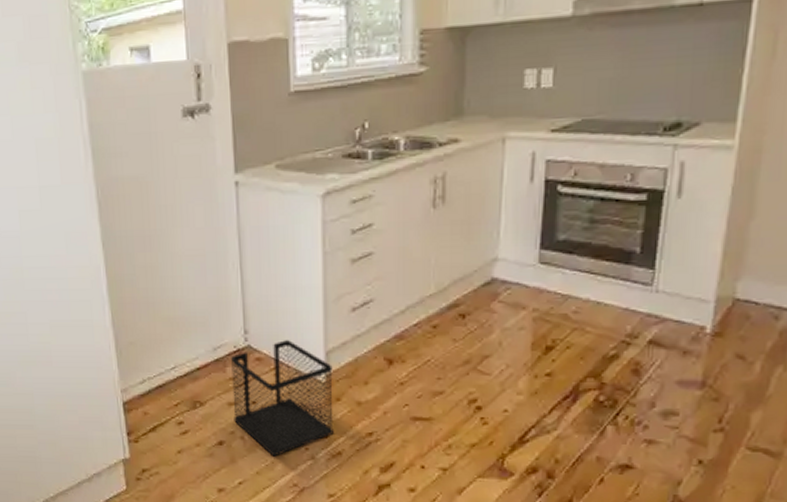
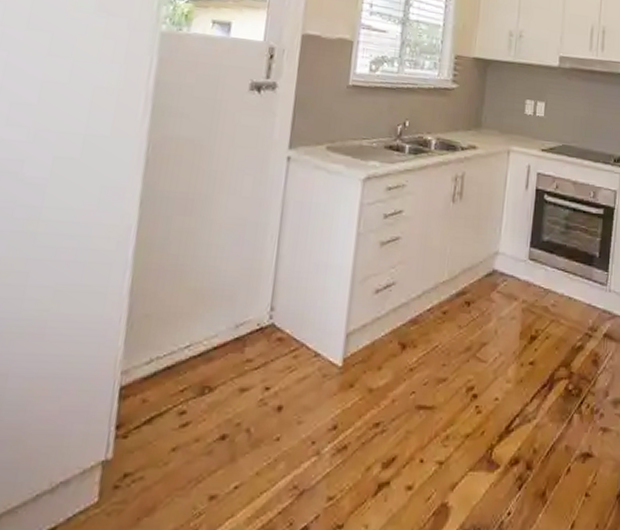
wastebasket: present [231,340,334,457] -> none [242,320,351,453]

